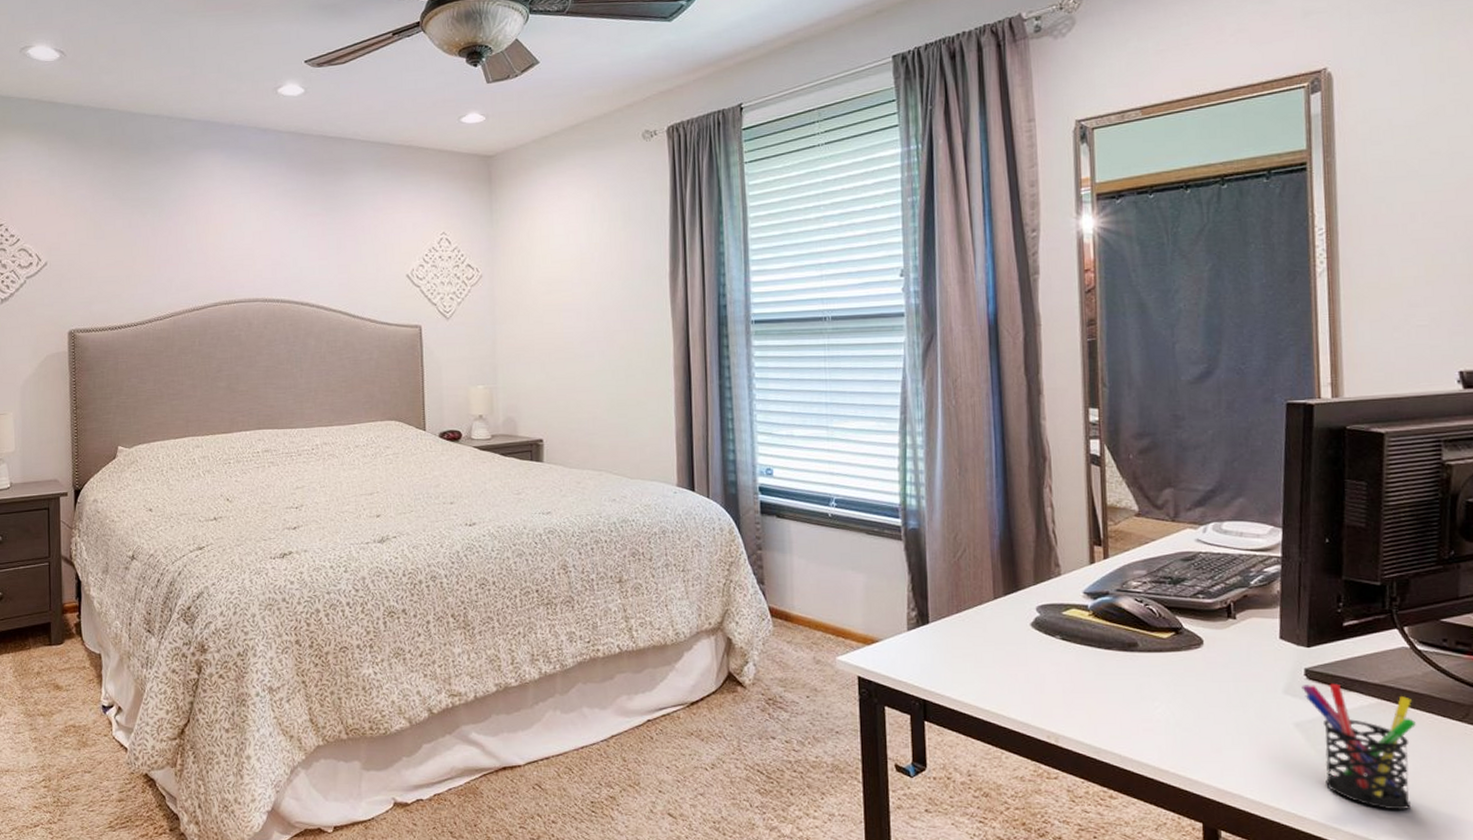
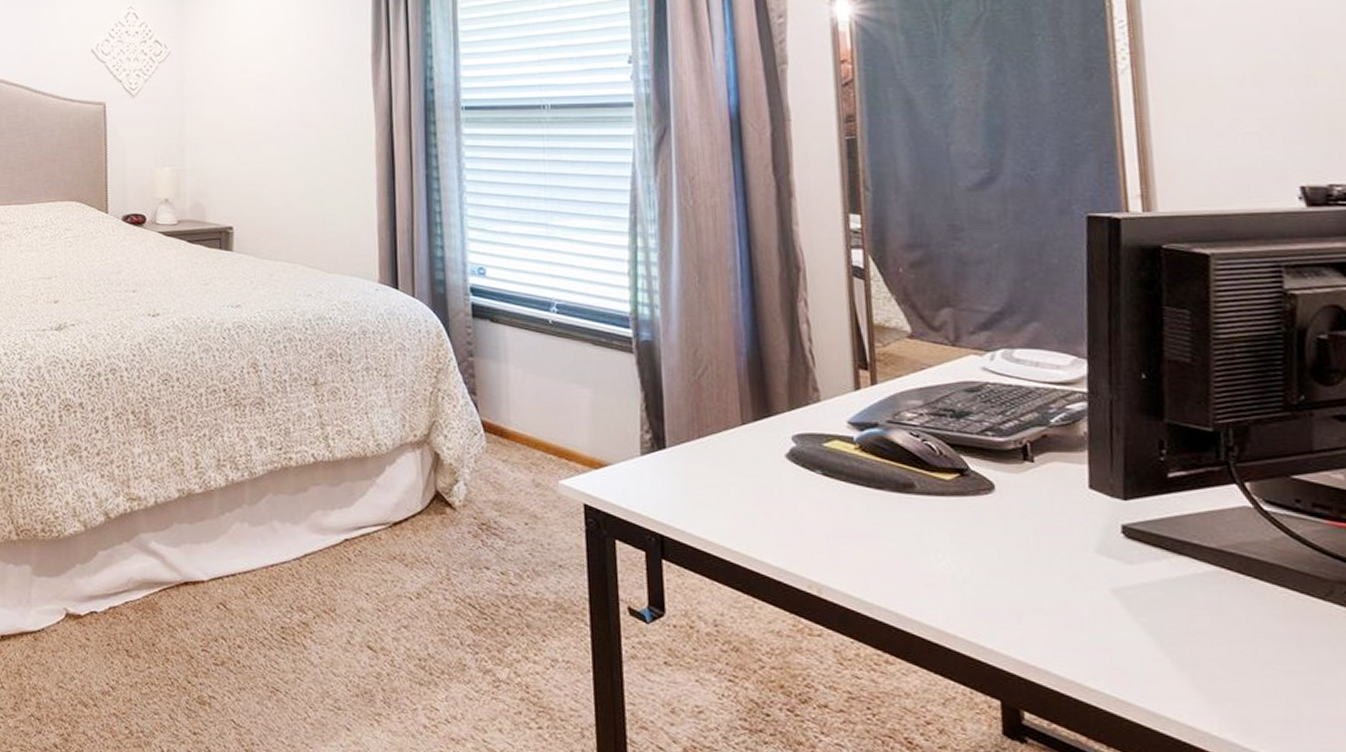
pen holder: present [1301,683,1416,811] -> none [1118,544,1266,703]

